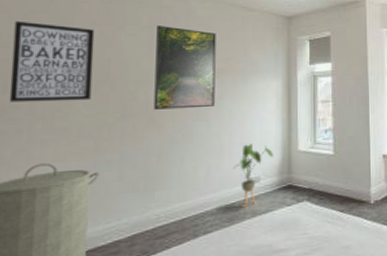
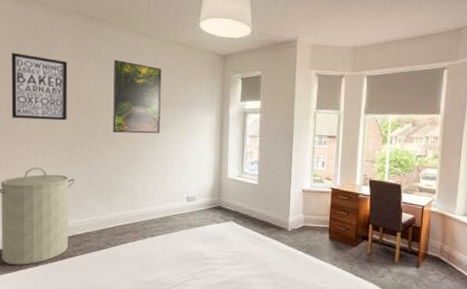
house plant: present [234,144,273,207] -> none [174,168,207,220]

